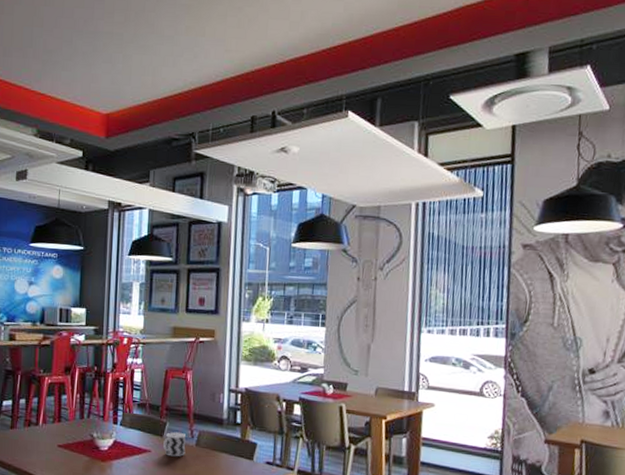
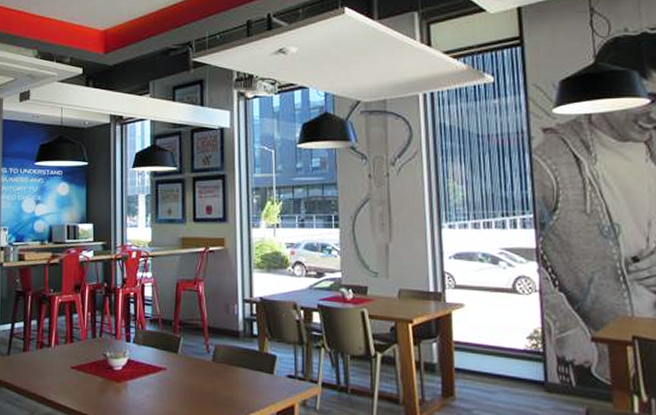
cup: present [163,432,186,457] -> none [179,347,202,374]

